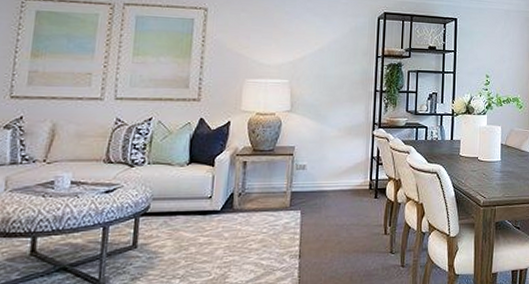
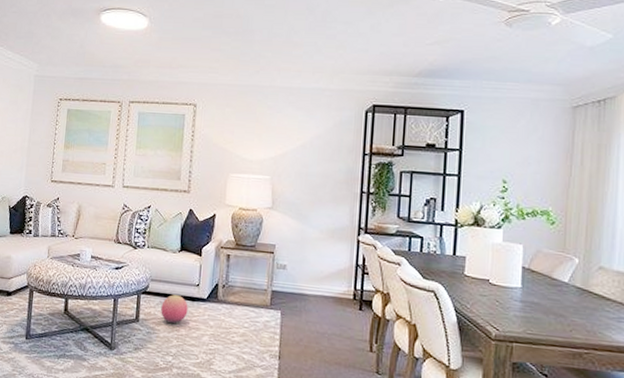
ball: none [165,211,199,244] -> present [161,294,188,324]

